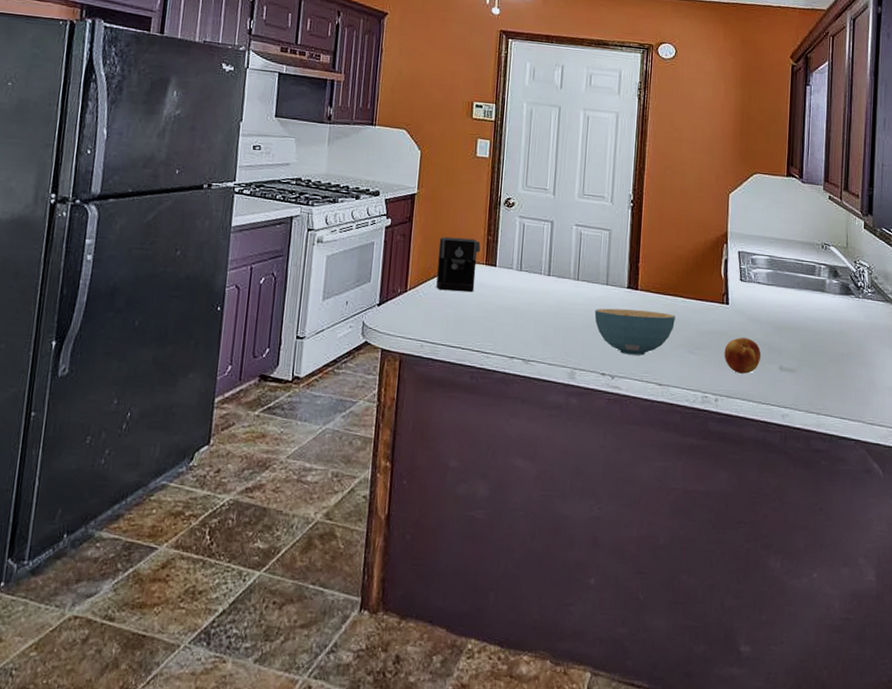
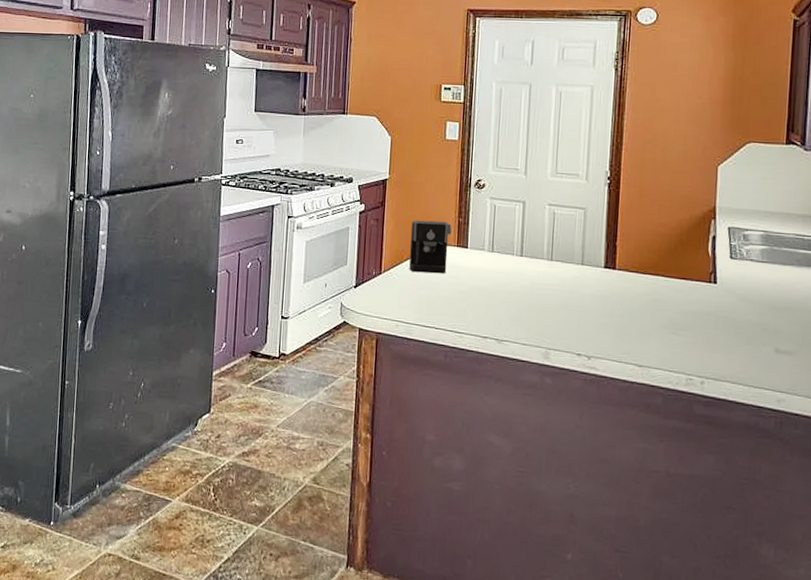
cereal bowl: present [594,308,675,356] -> none [569,288,656,336]
fruit: present [724,337,762,374] -> none [711,318,754,356]

